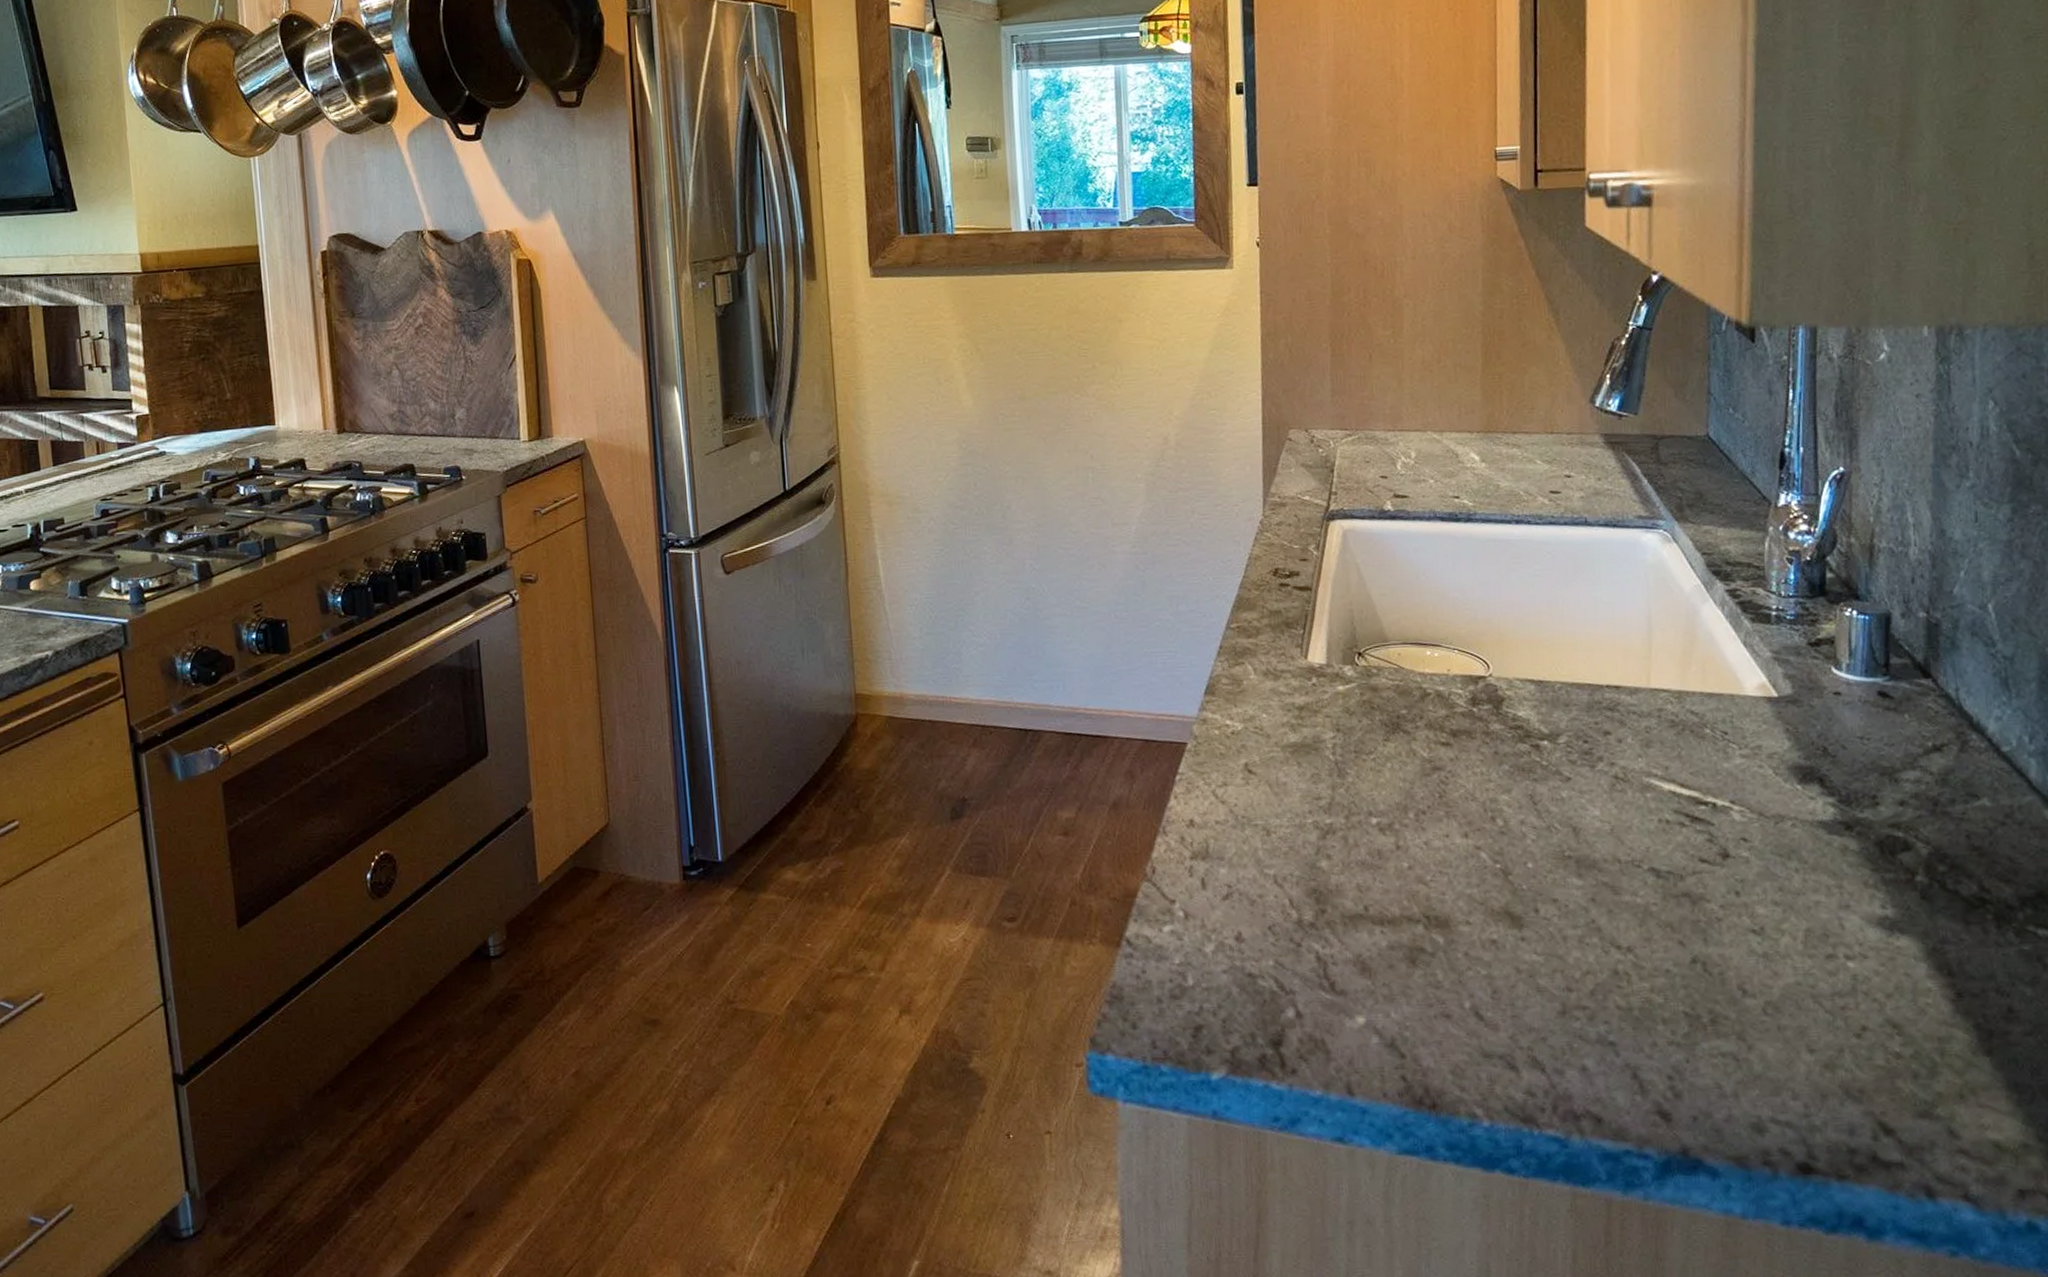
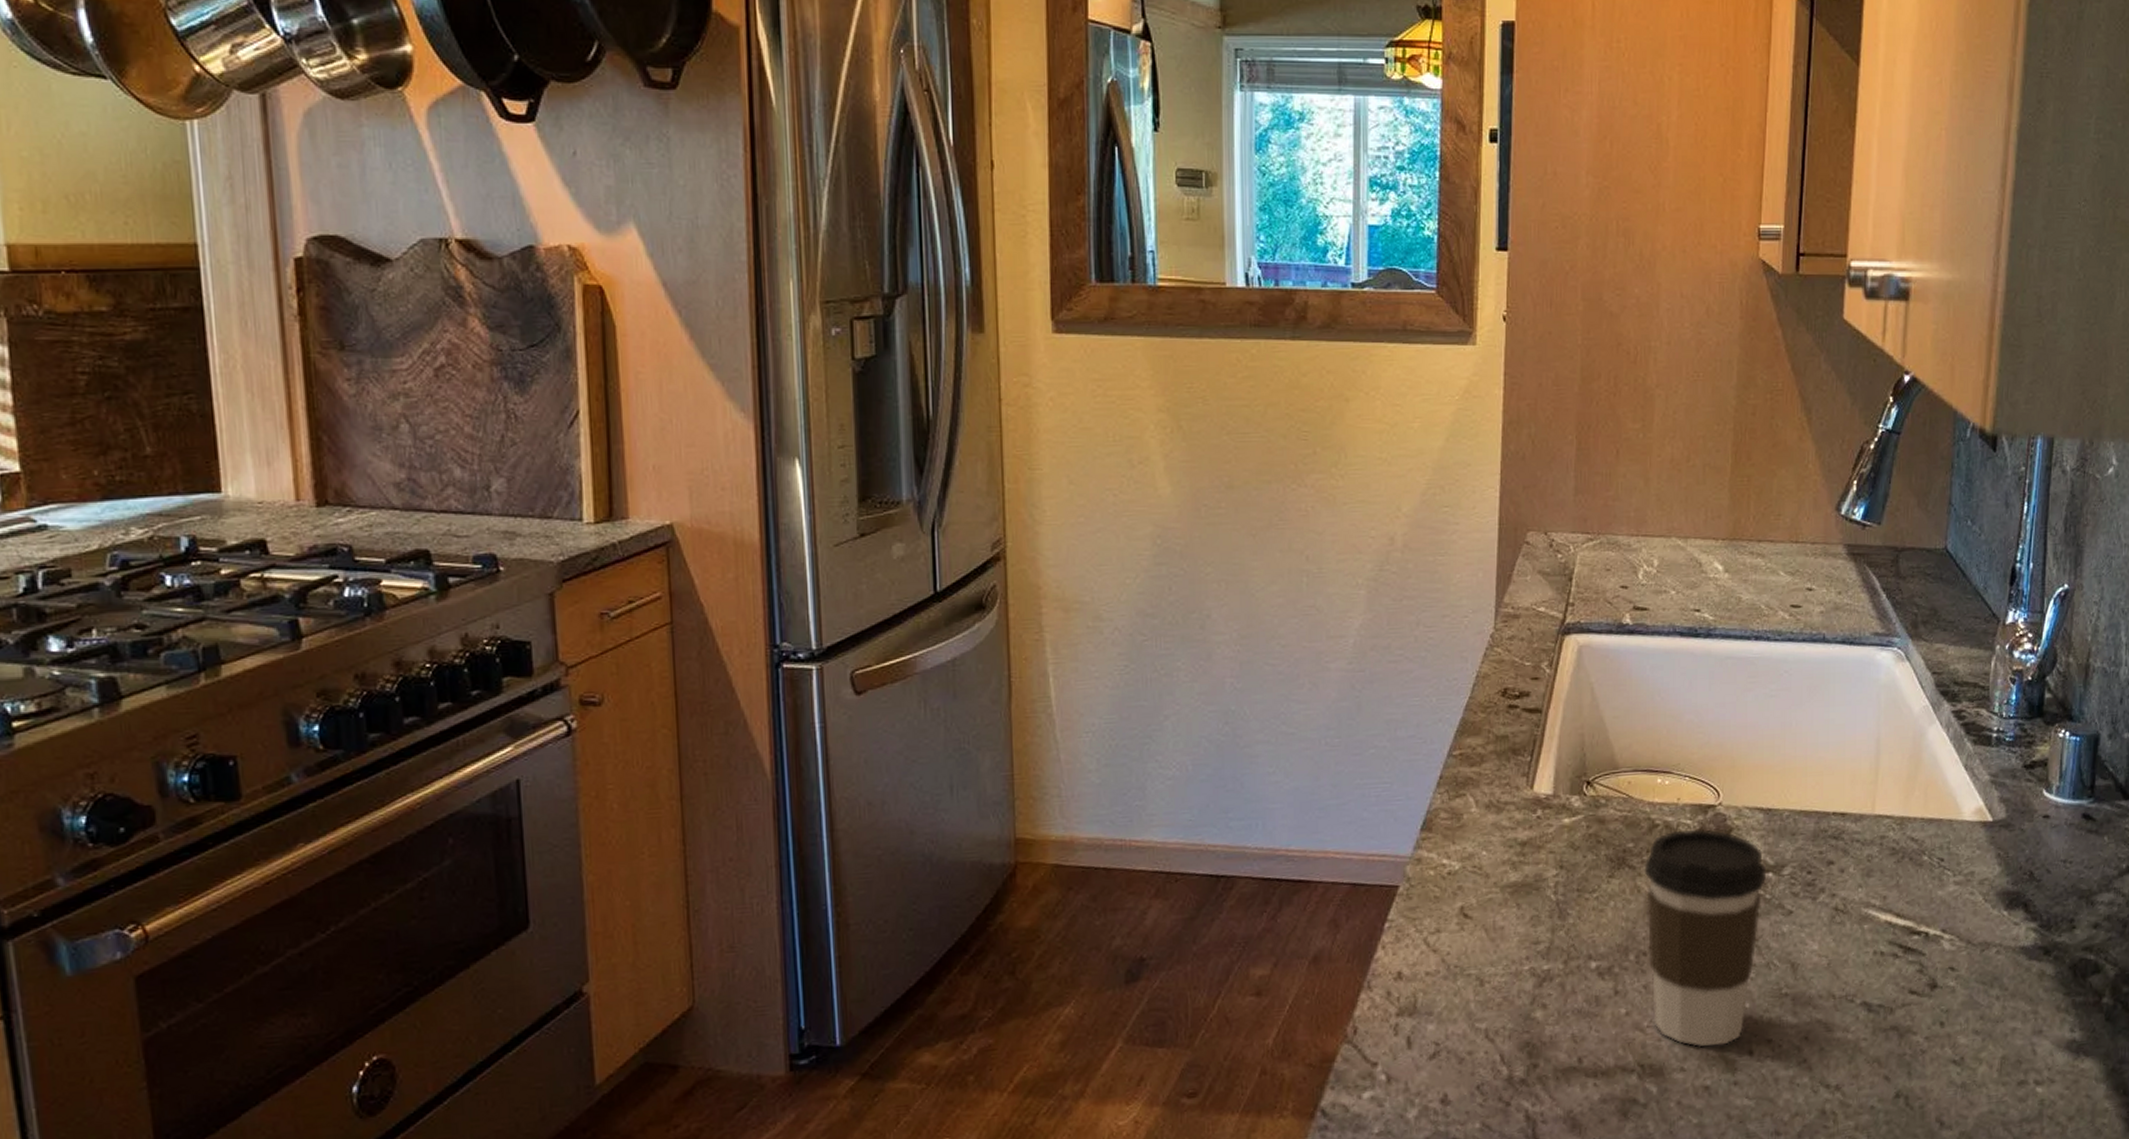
coffee cup: none [1418,698,1543,903] -> present [1644,828,1767,1048]

